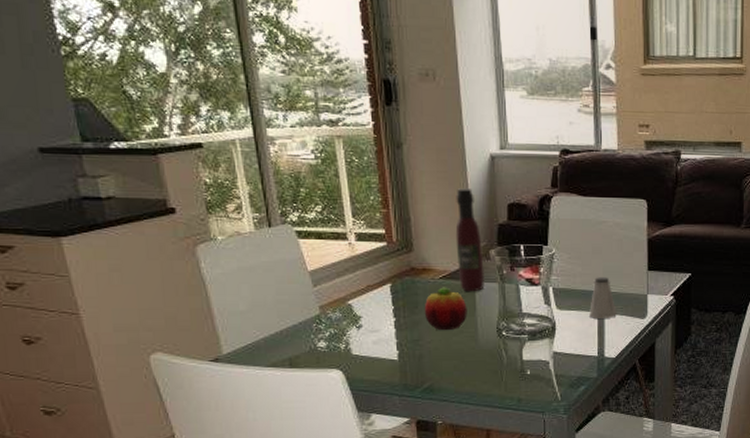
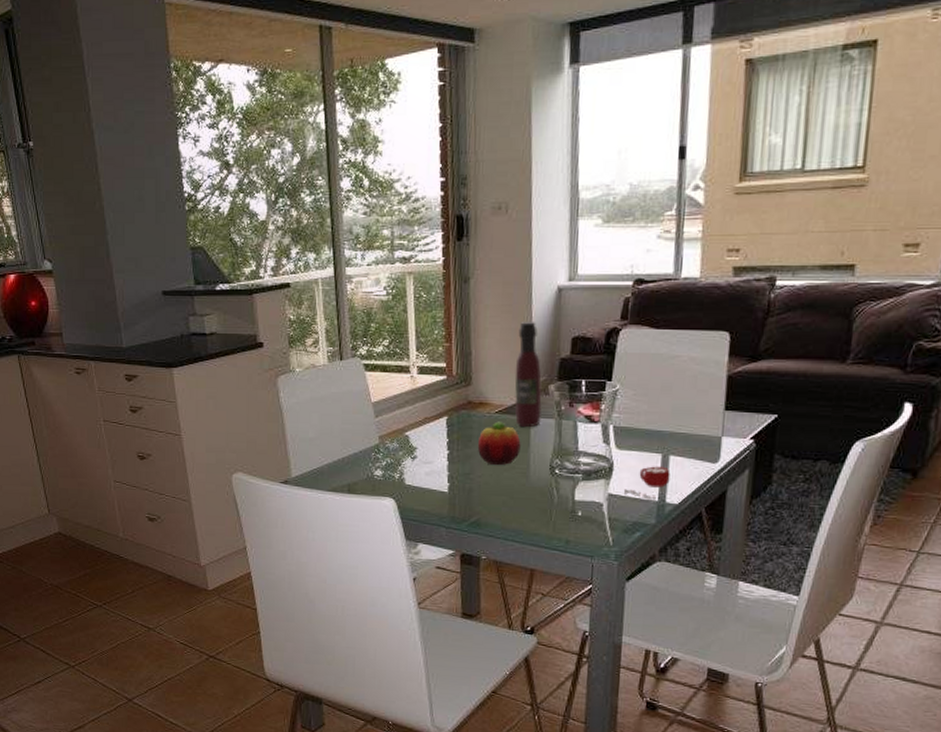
mug: none [566,324,606,357] -> present [623,466,670,502]
saltshaker: present [589,277,617,318] -> none [652,416,684,461]

